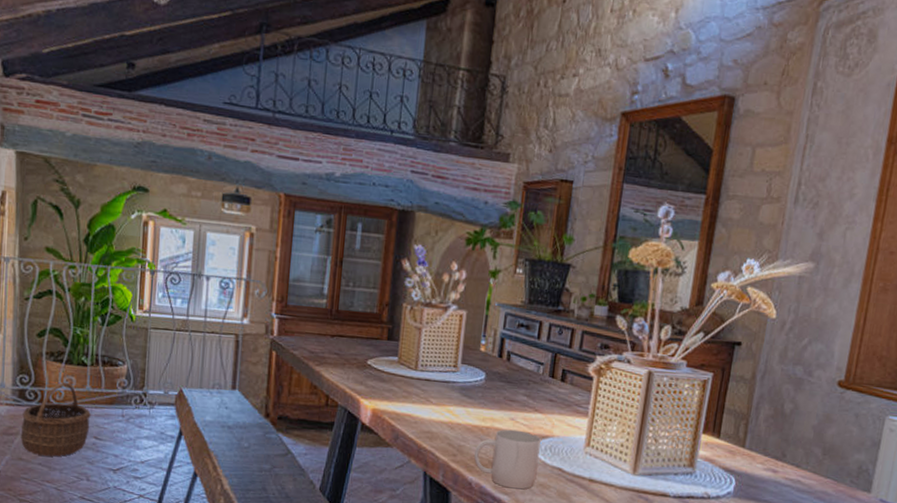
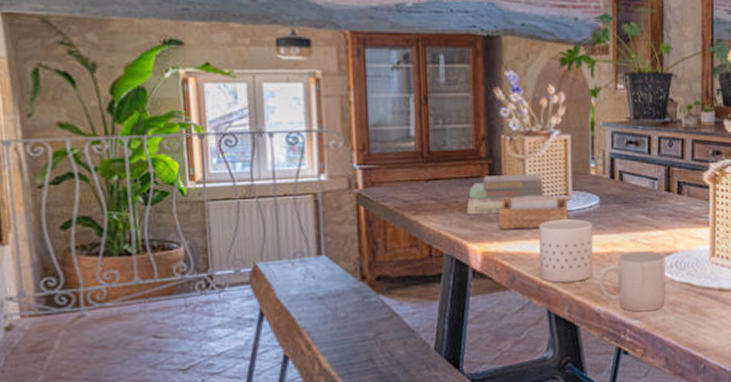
wicker basket: present [20,382,91,457] -> none [53,277,146,369]
books: none [364,339,436,376] -> present [467,174,544,215]
napkin holder: none [389,361,456,395] -> present [498,195,569,229]
mug: none [421,388,476,450] -> present [539,219,593,283]

